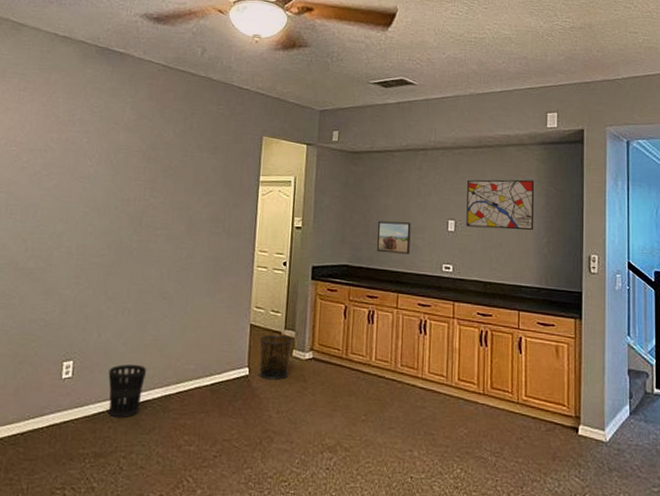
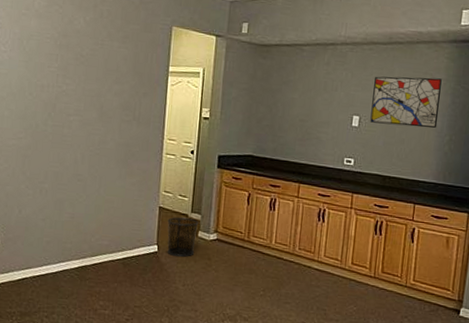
wastebasket: present [108,364,147,418] -> none [29,238,65,284]
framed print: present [377,221,411,254] -> none [281,114,316,147]

